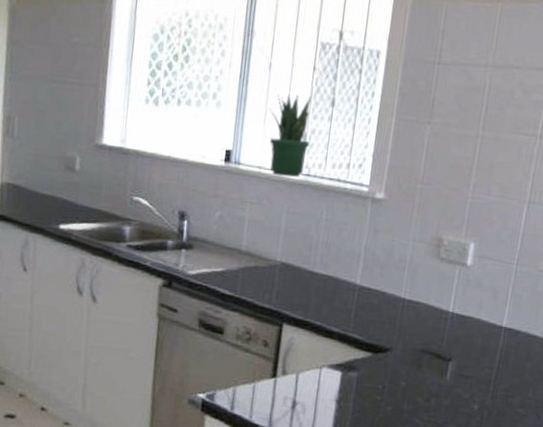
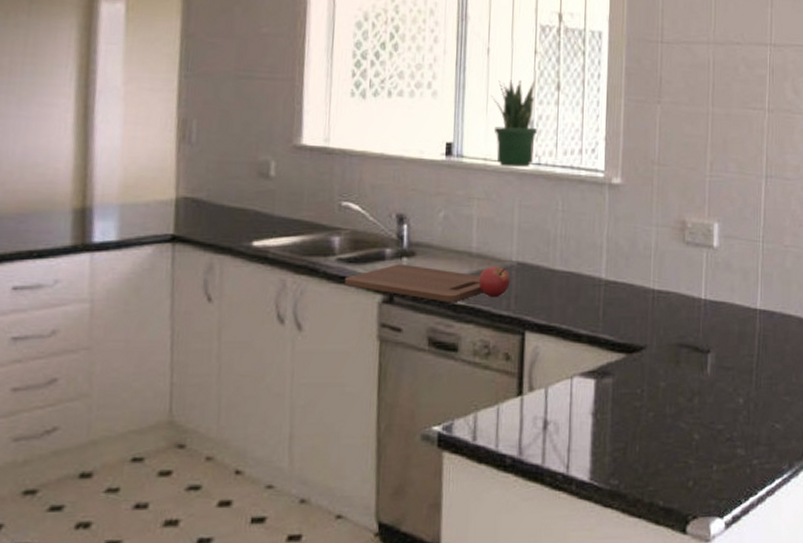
cutting board: none [132,254,249,292] -> present [345,263,483,303]
fruit: none [245,263,274,292] -> present [478,266,510,298]

